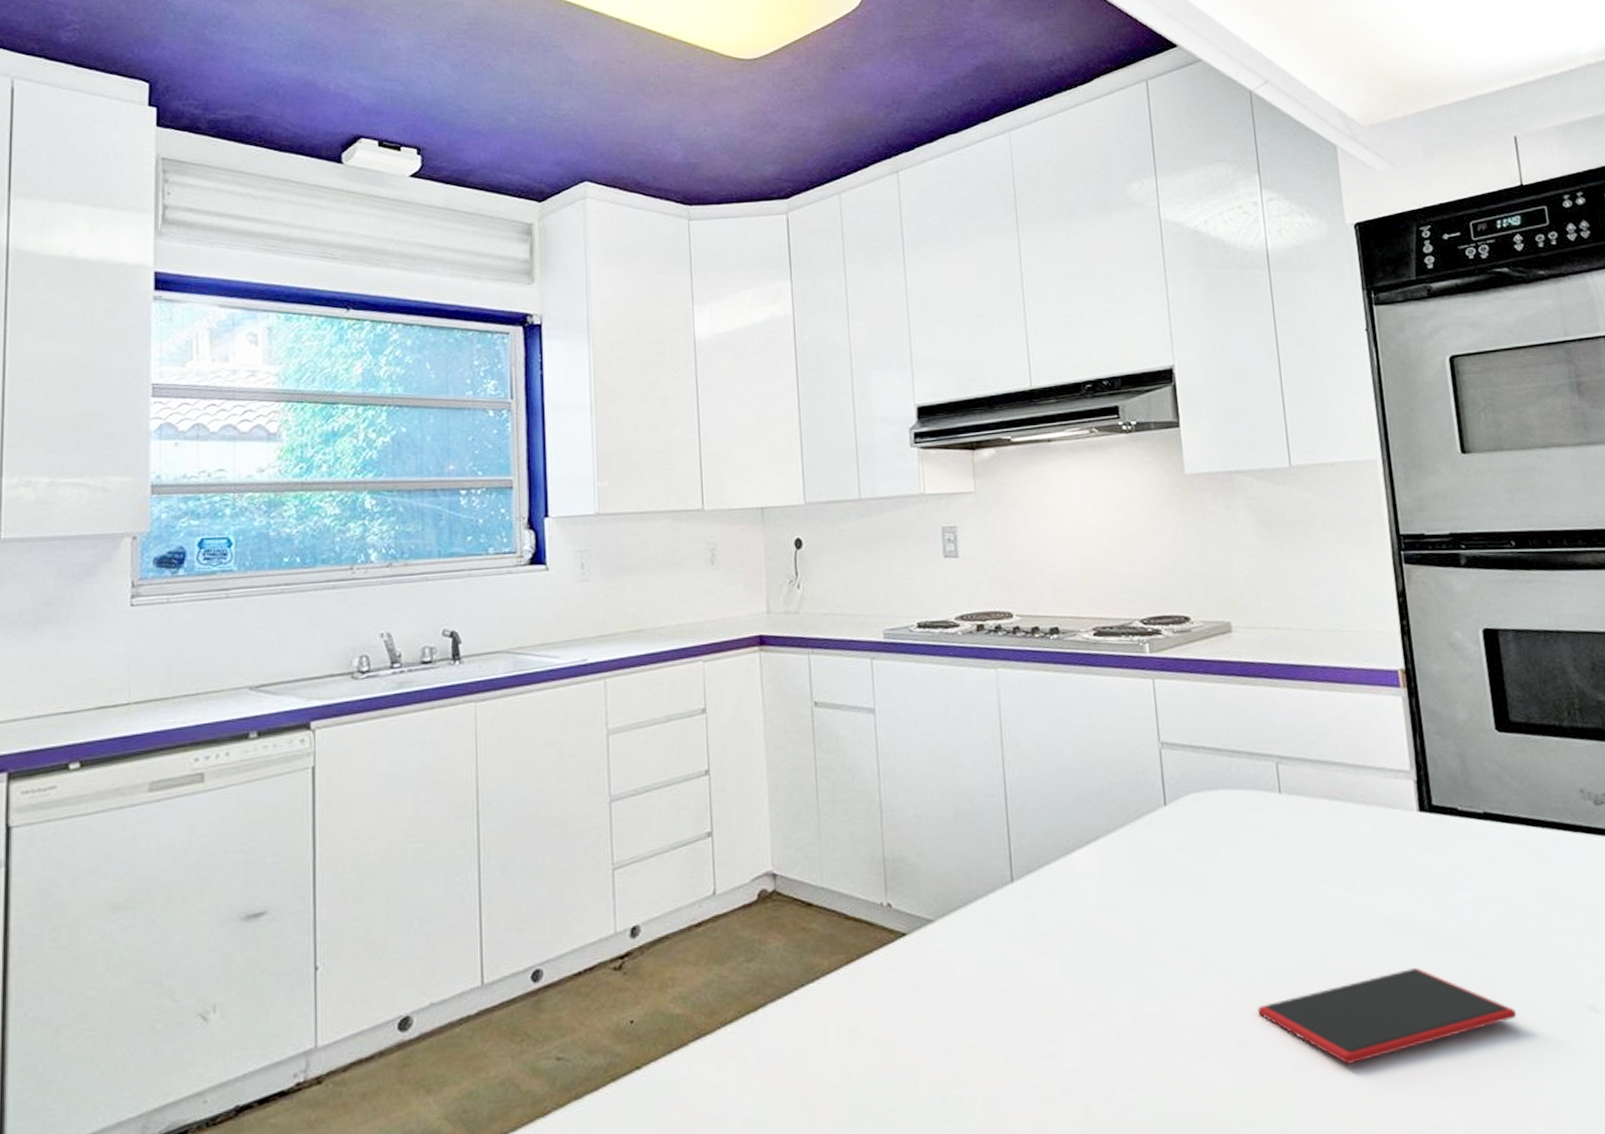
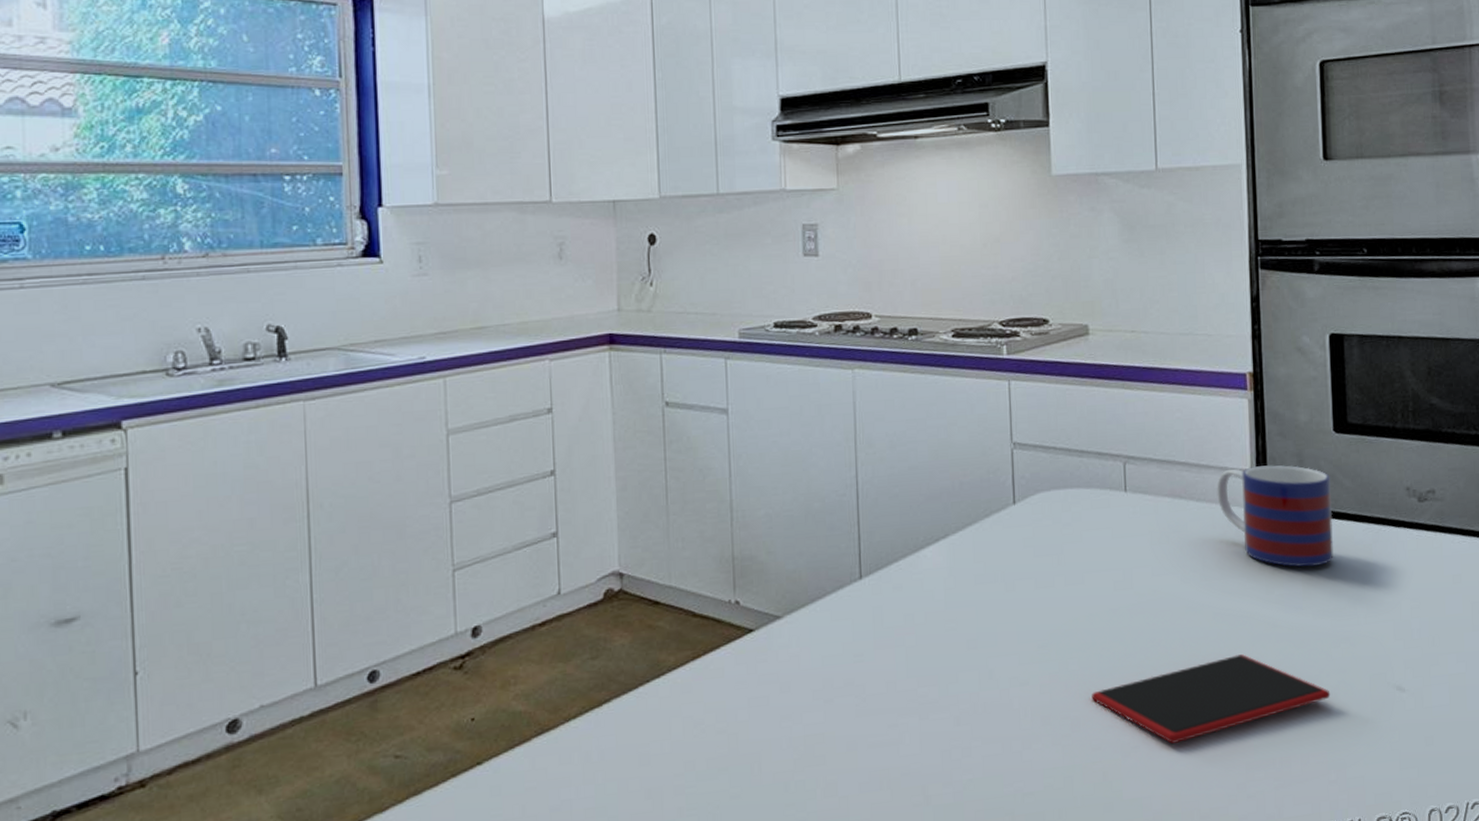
mug: none [1375,765,1507,875] -> present [1216,464,1334,568]

